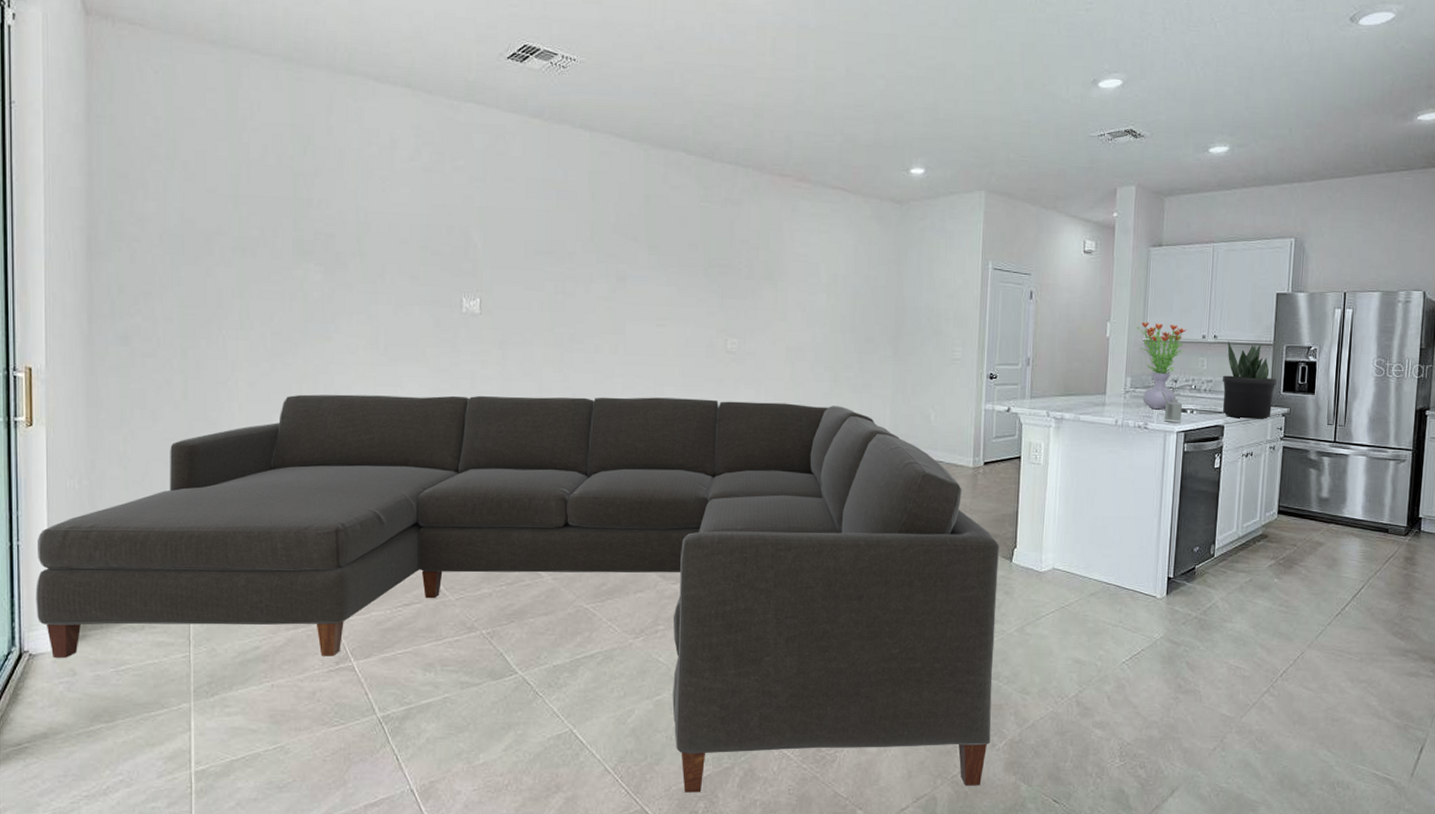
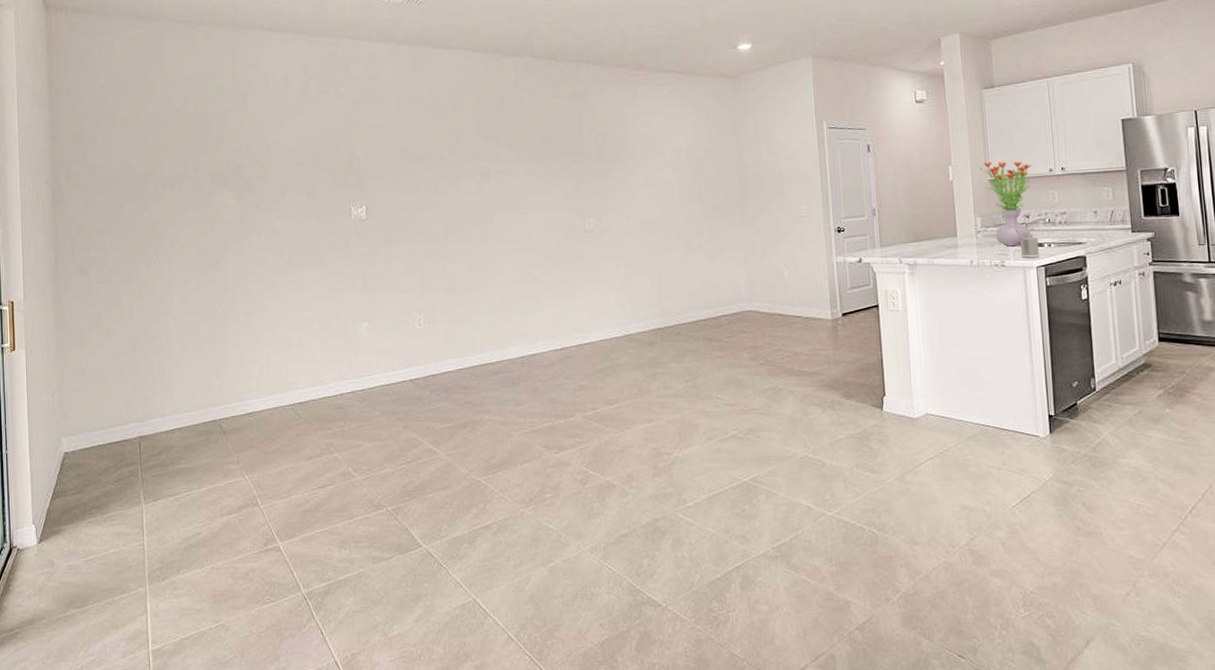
sofa: present [35,394,999,793] -> none [21,272,884,658]
planter: present [1222,341,1277,419] -> none [1076,170,1136,248]

